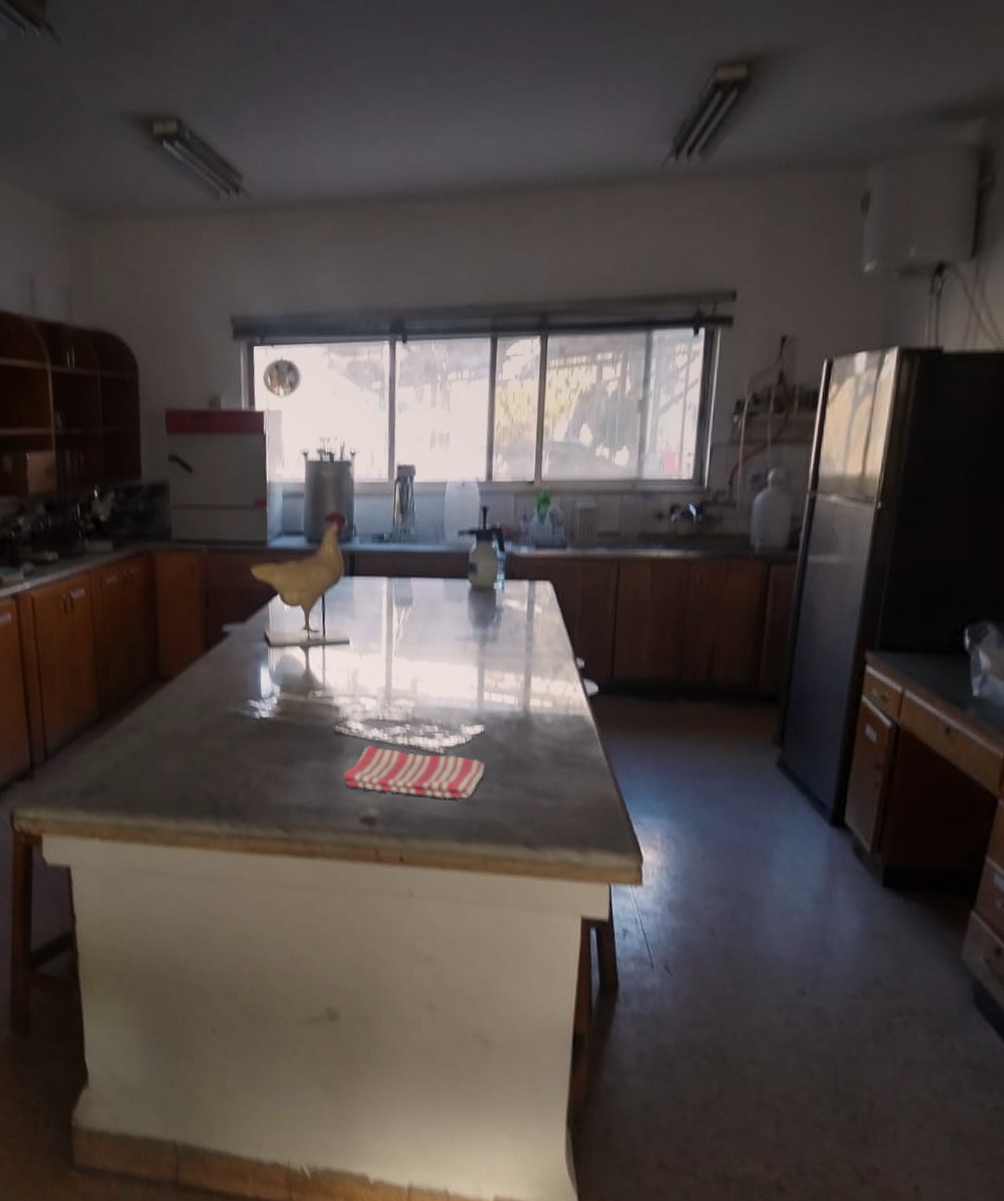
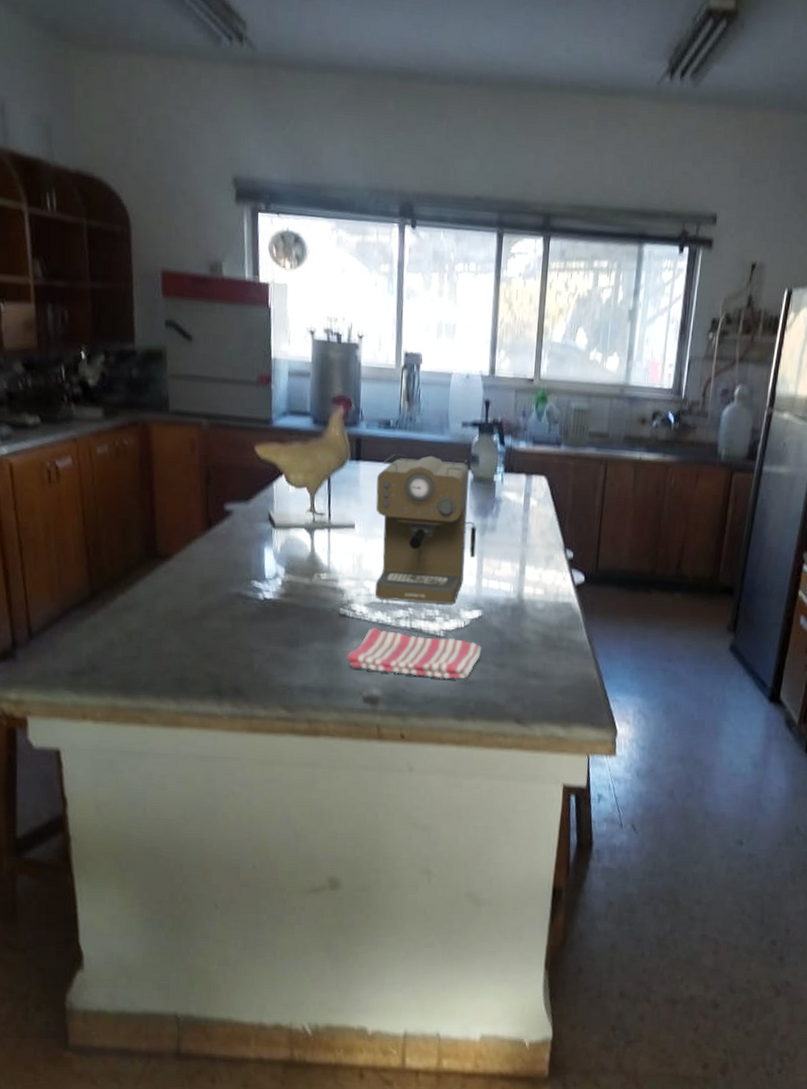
coffee maker: none [370,567,477,719] -> present [375,454,477,604]

